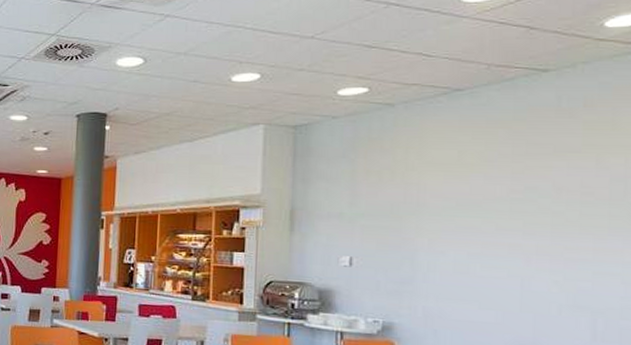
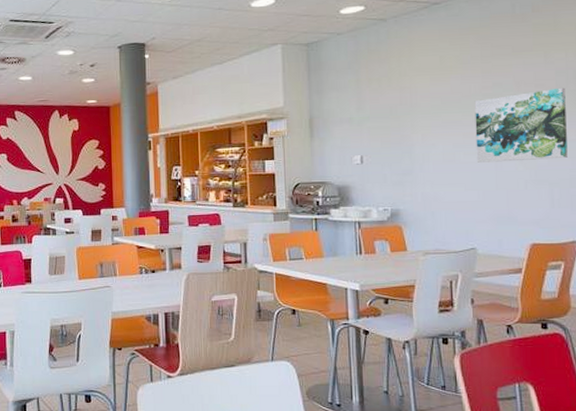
wall art: none [497,198,622,284] -> present [474,87,568,163]

